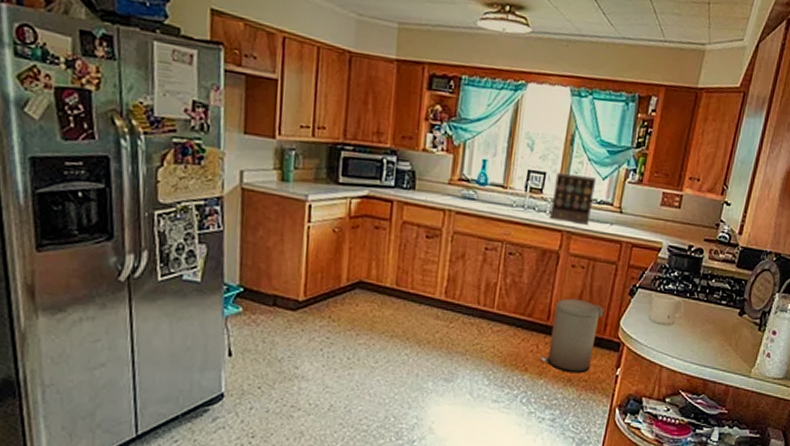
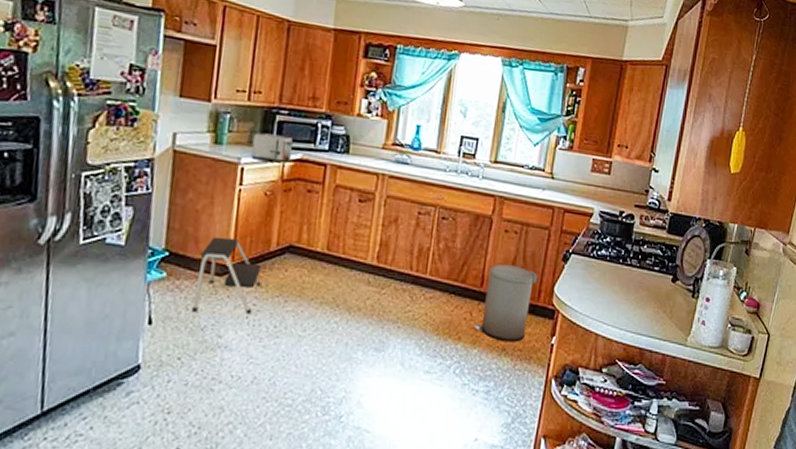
step stool: none [268,273,333,347] -> present [191,236,262,315]
toaster: none [318,169,360,200] -> present [251,132,294,164]
spice rack: present [550,172,597,225] -> none [483,138,529,190]
mug: present [648,293,685,326] -> none [582,259,619,293]

